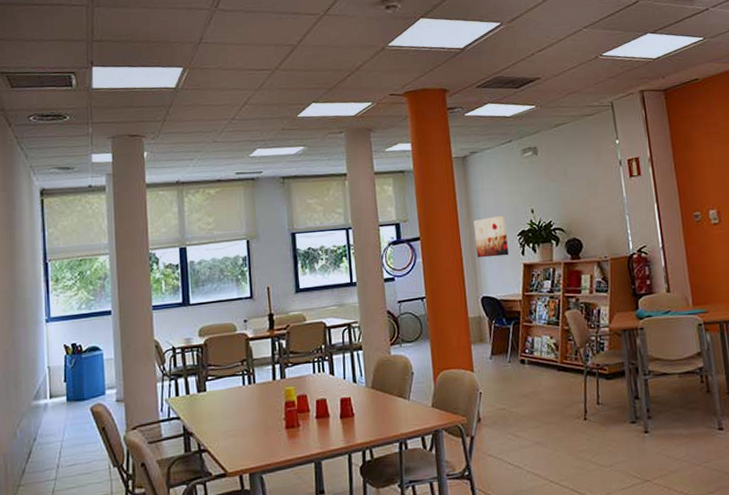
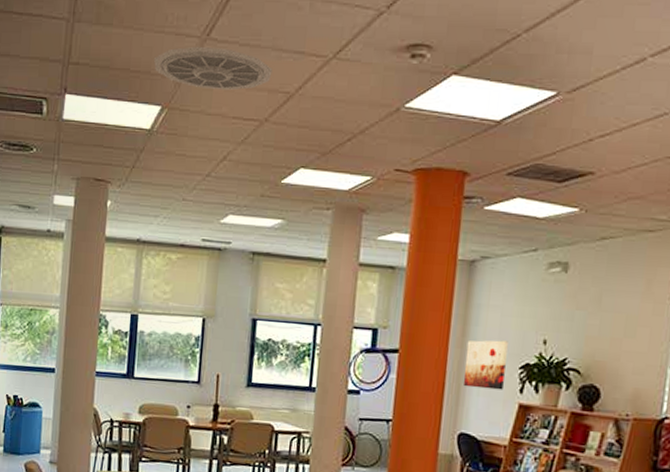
ceiling vent: none [170,16,276,50] -> present [153,46,273,91]

